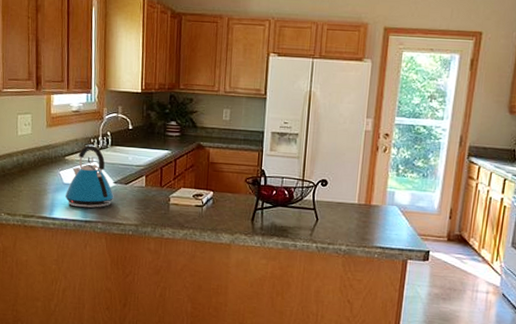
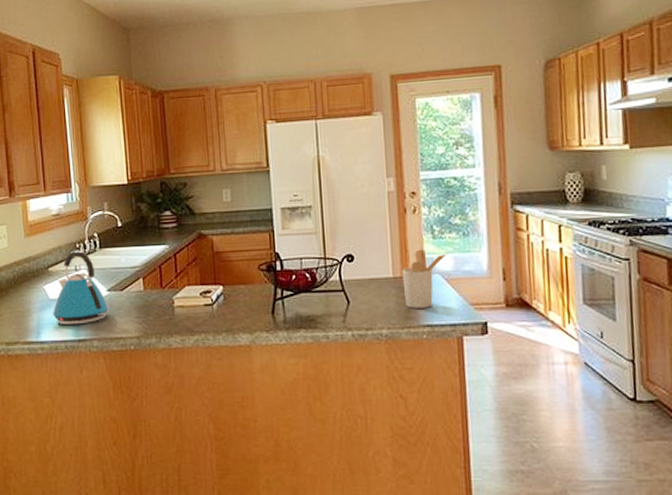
utensil holder: none [364,183,407,233] -> present [402,249,448,309]

